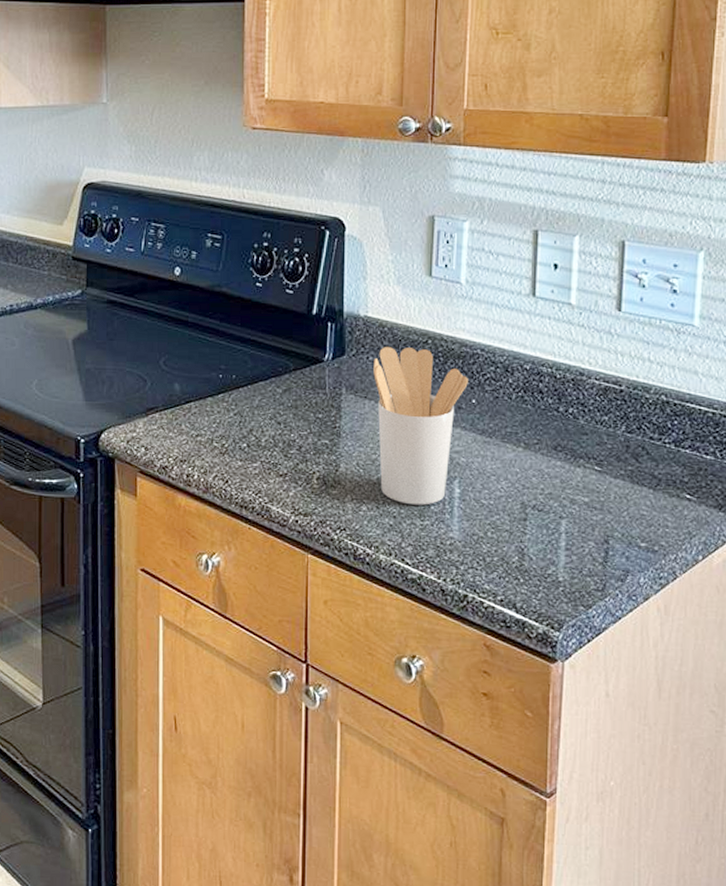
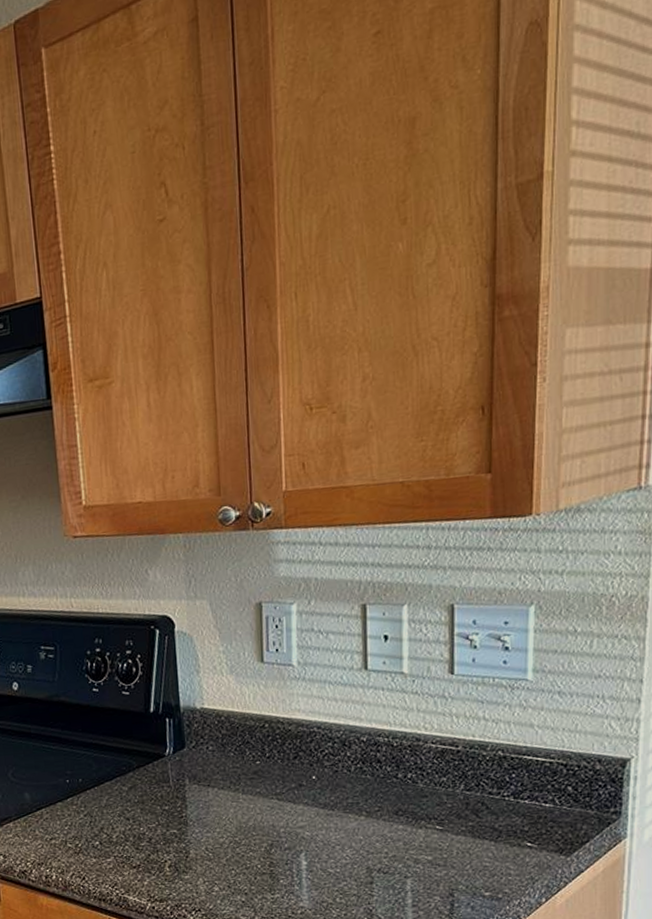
utensil holder: present [373,347,468,505] -> none [213,733,307,881]

